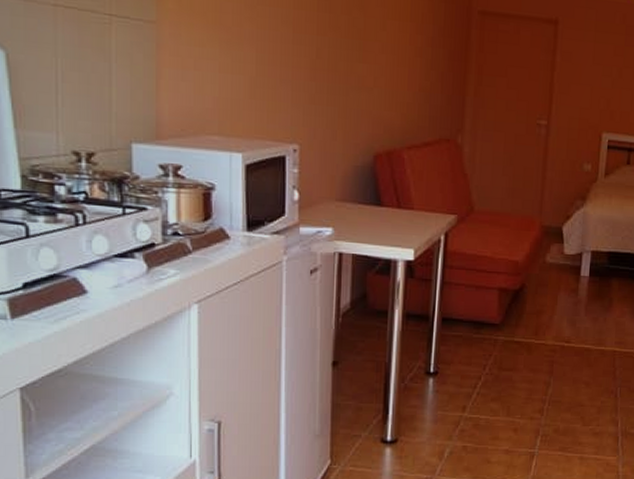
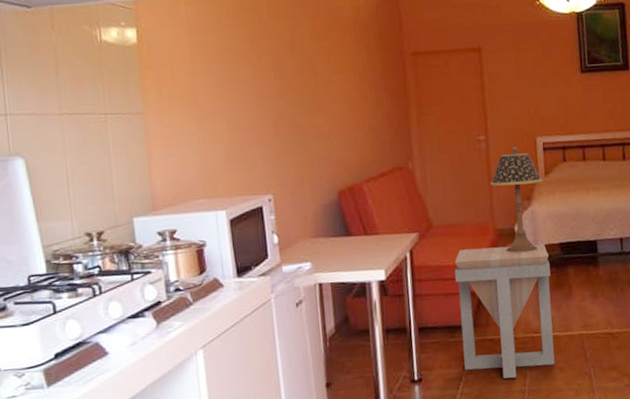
side table: none [486,241,594,386] -> present [454,243,555,379]
table lamp: none [544,139,602,256] -> present [490,147,543,253]

